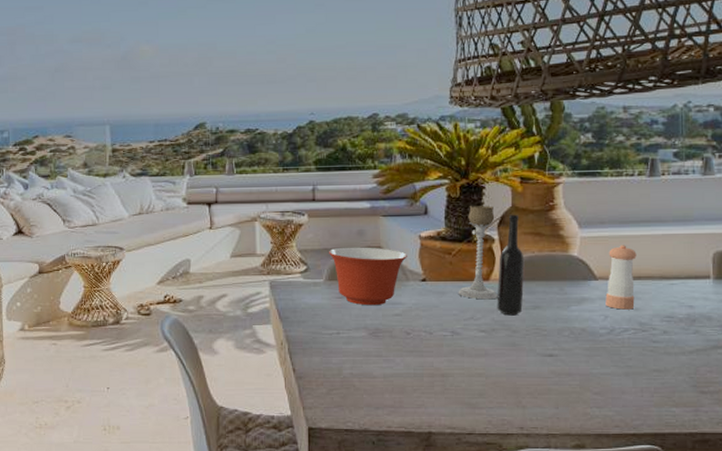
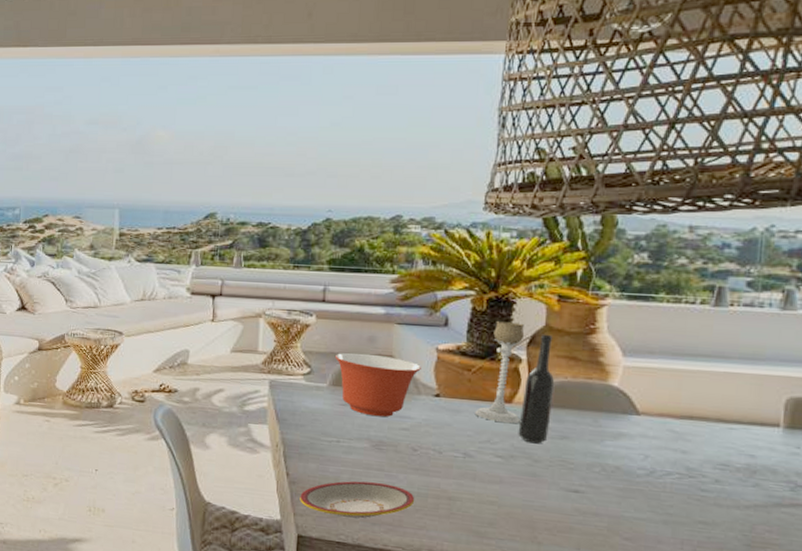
plate: none [307,369,412,406] -> present [300,481,415,519]
pepper shaker: present [605,245,637,310] -> none [647,379,690,452]

